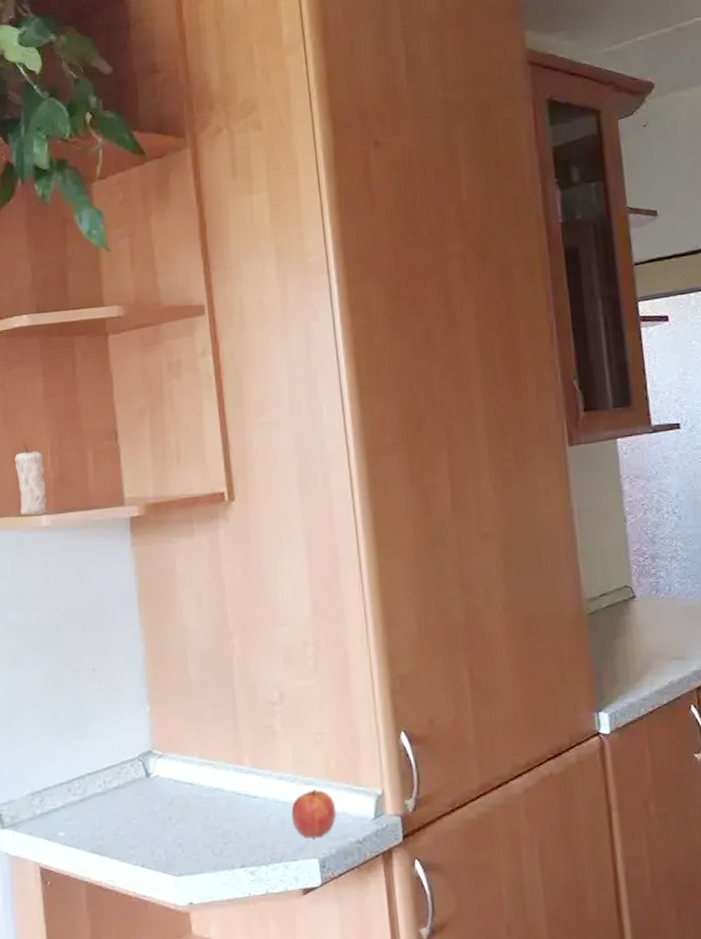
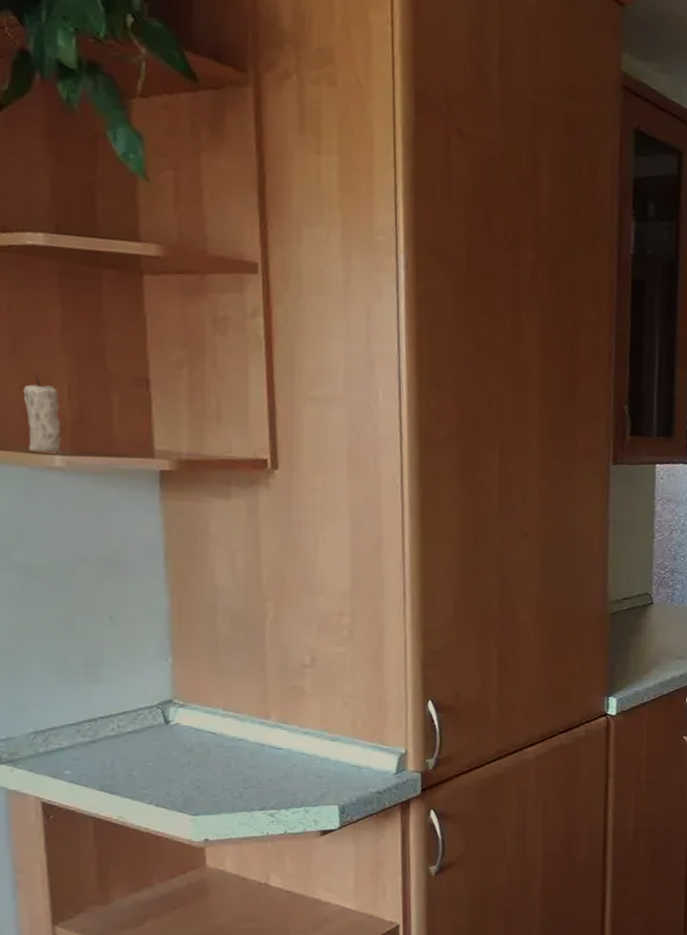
fruit: present [291,789,337,838] -> none [315,745,360,788]

